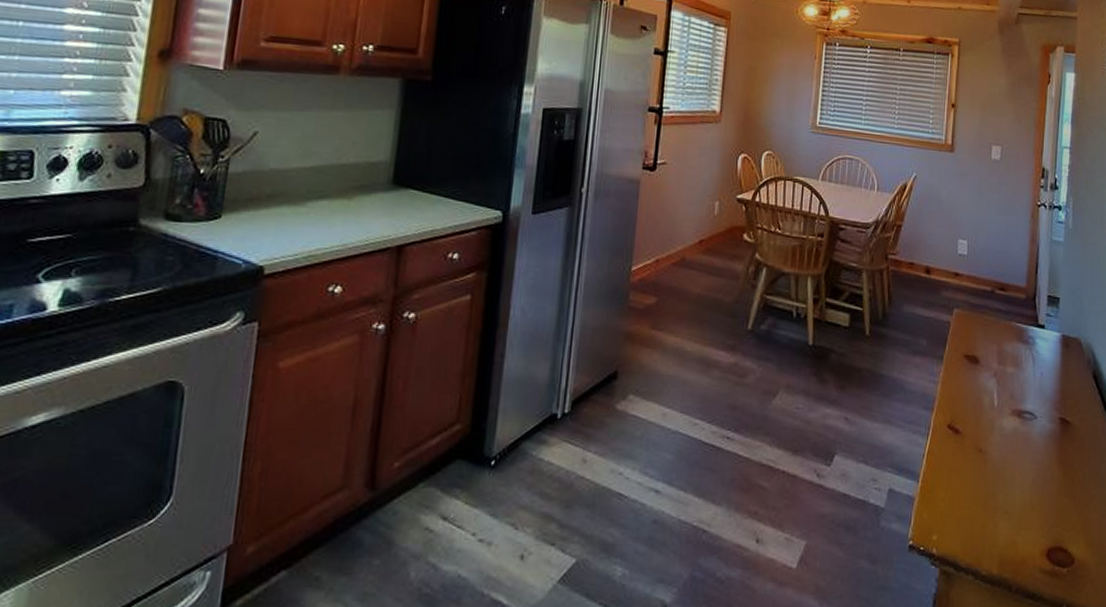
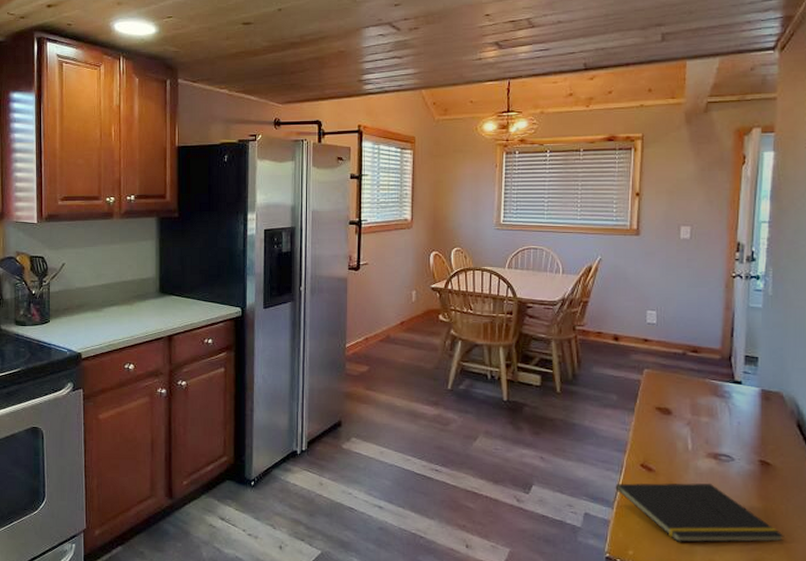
notepad: none [918,446,1082,523] -> present [613,482,785,543]

